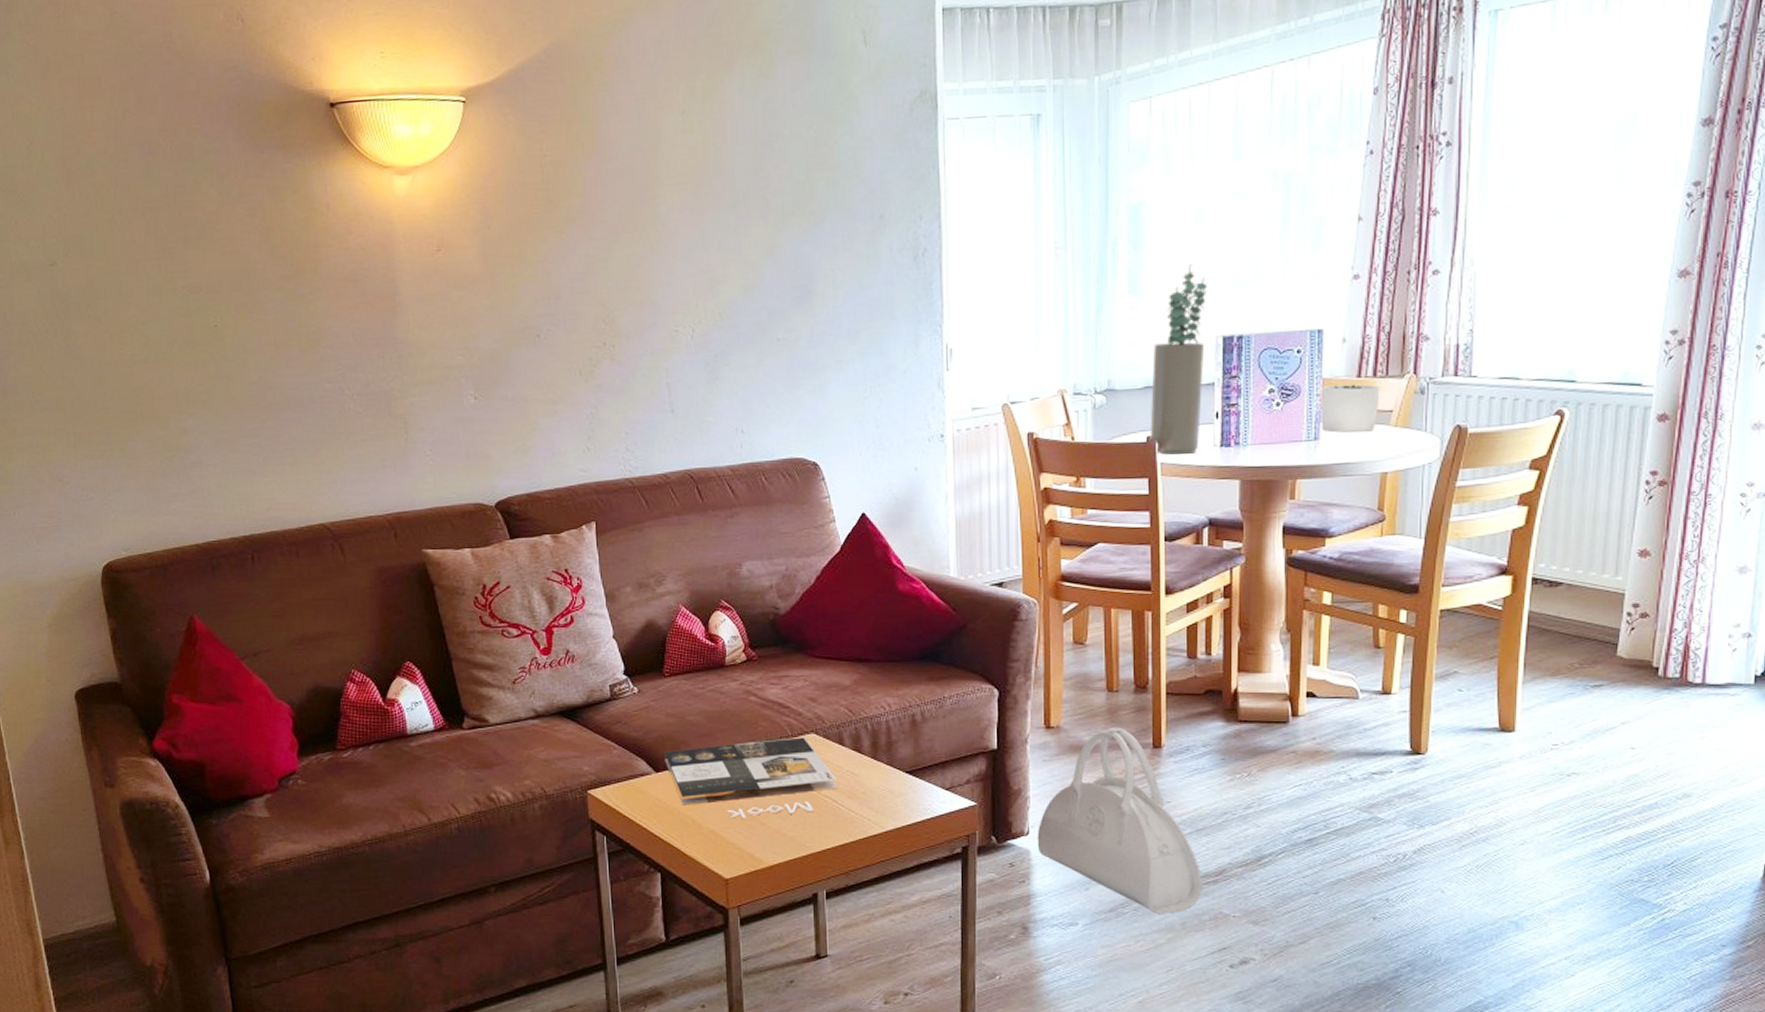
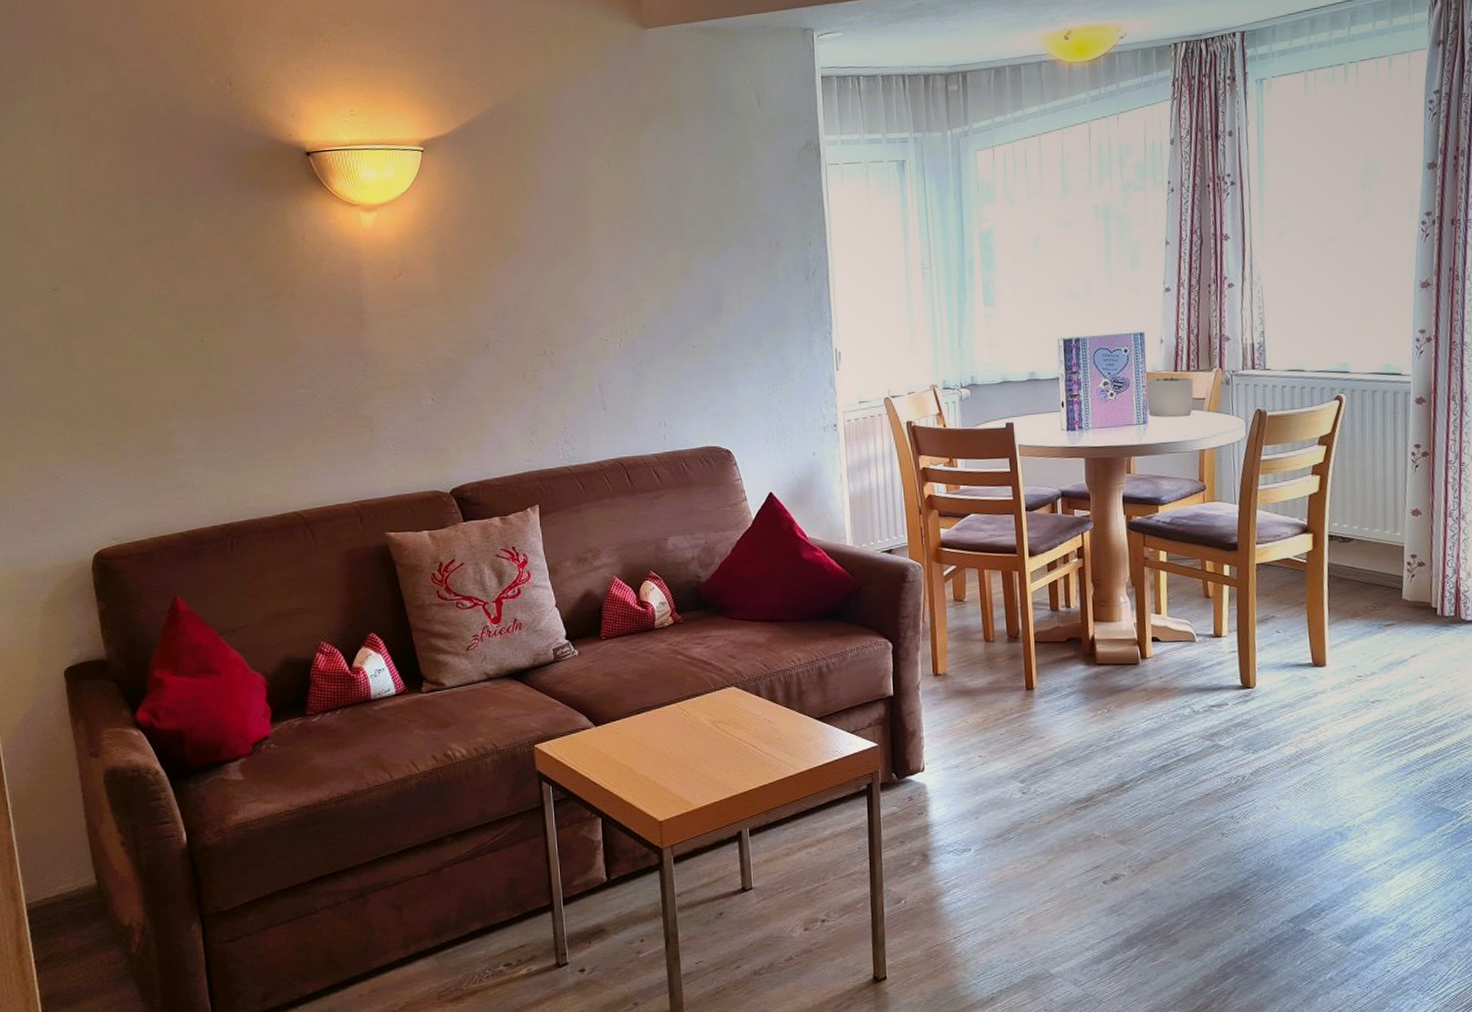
magazine: present [664,737,838,820] -> none [603,690,757,767]
handbag: present [1037,727,1202,914] -> none [931,672,1076,838]
vase: present [1150,264,1208,455] -> none [1007,280,1050,438]

